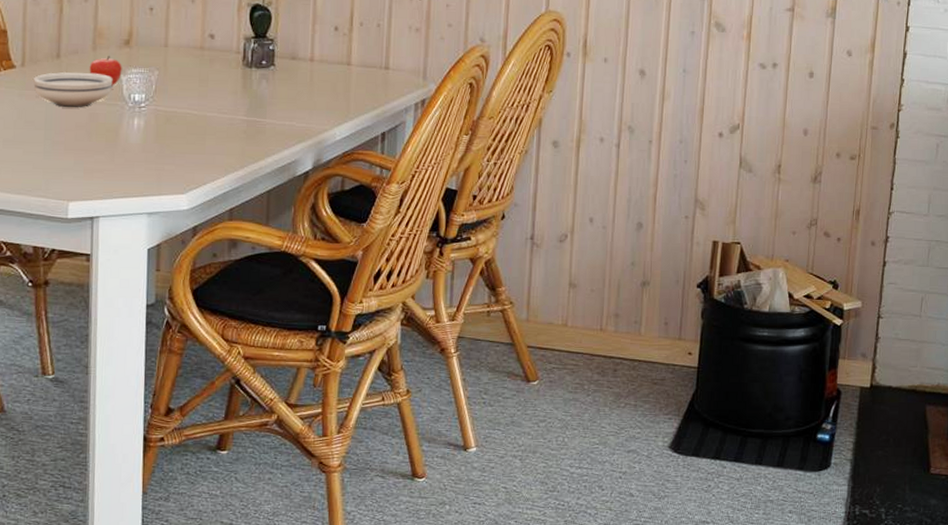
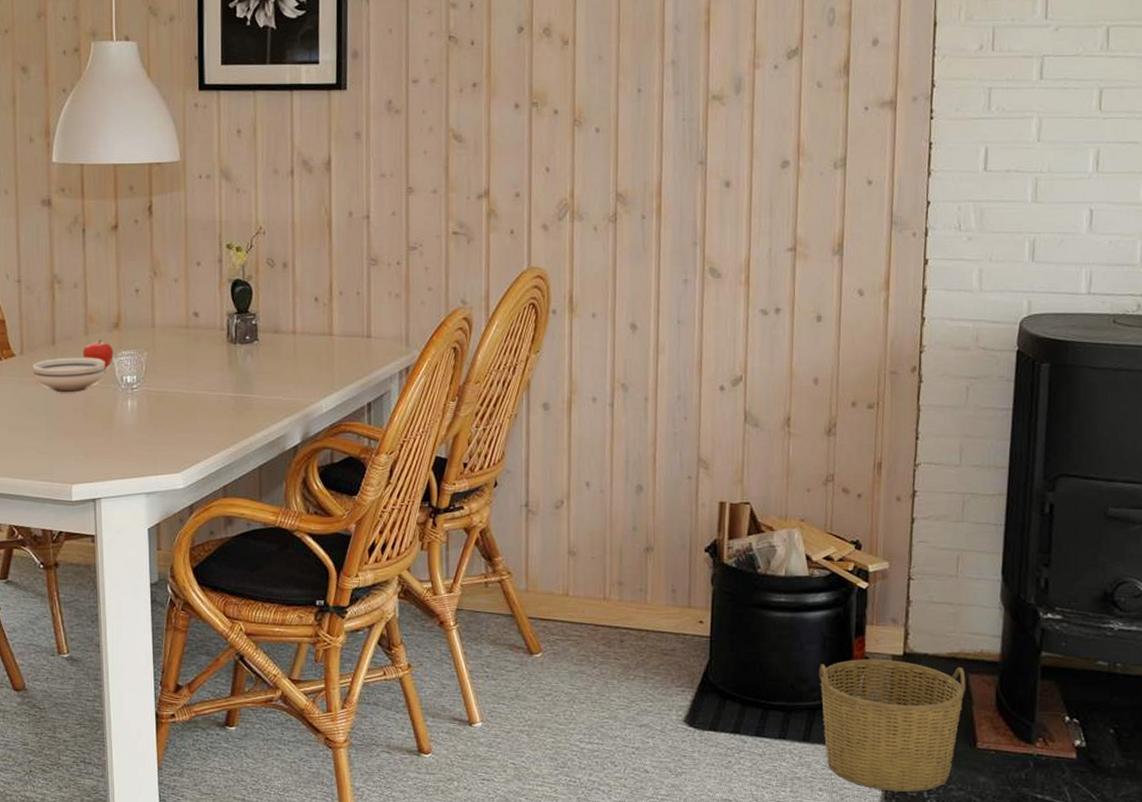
basket: none [794,390,924,514] -> present [818,659,966,793]

